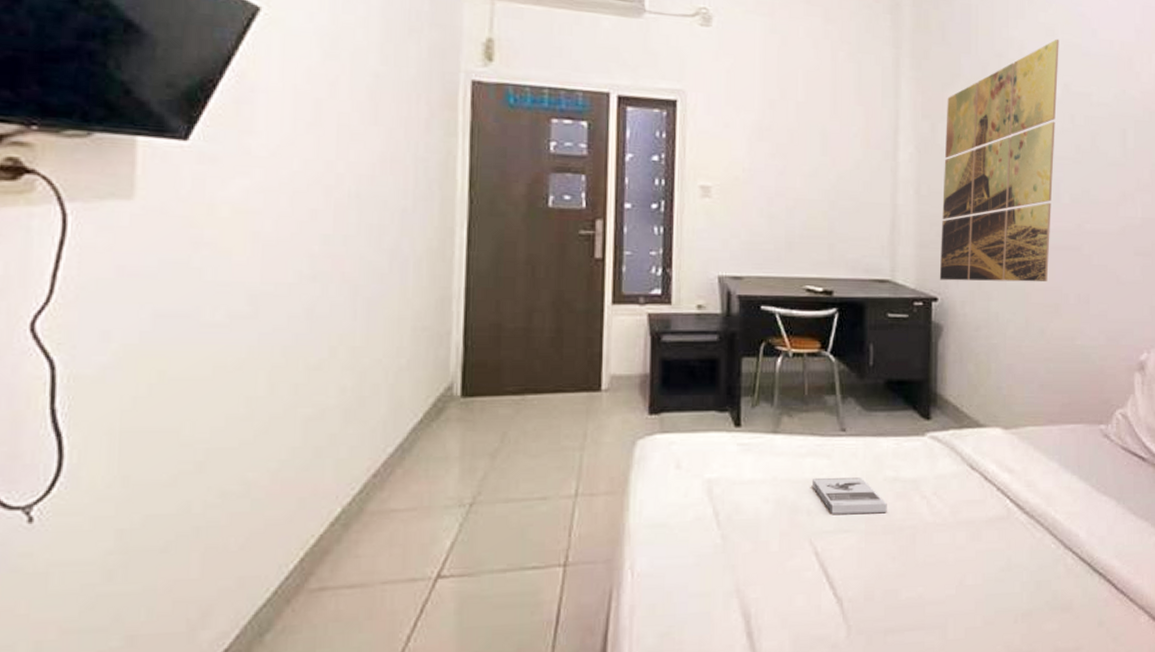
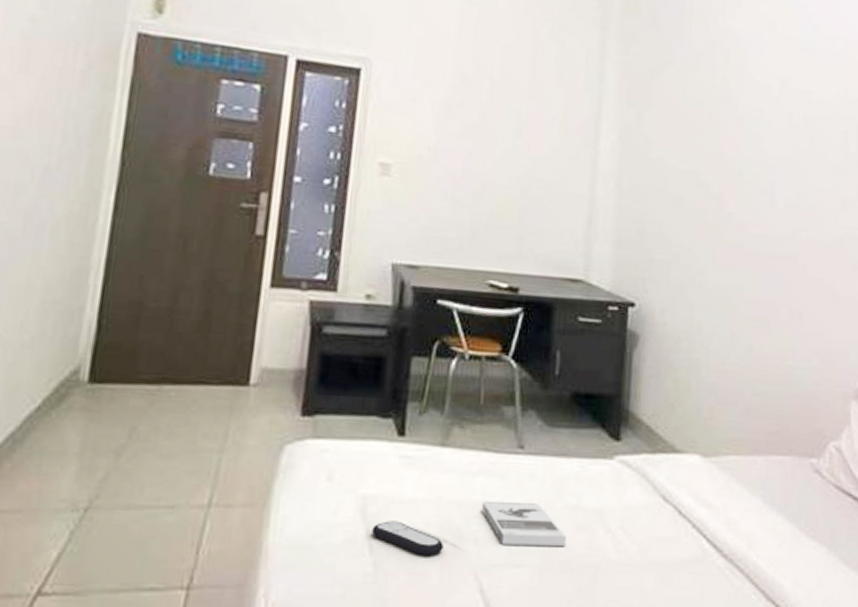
remote control: none [718,499,781,528] -> present [372,521,444,556]
wall art: present [939,38,1059,282] -> none [638,31,779,293]

